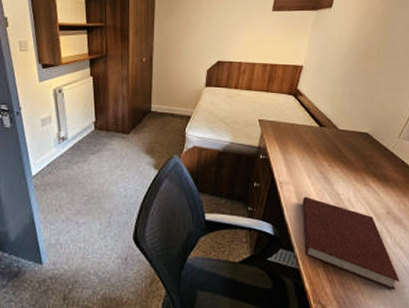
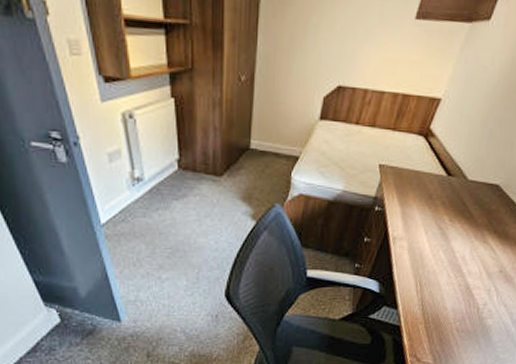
notebook: present [302,196,400,291] -> none [408,253,497,345]

